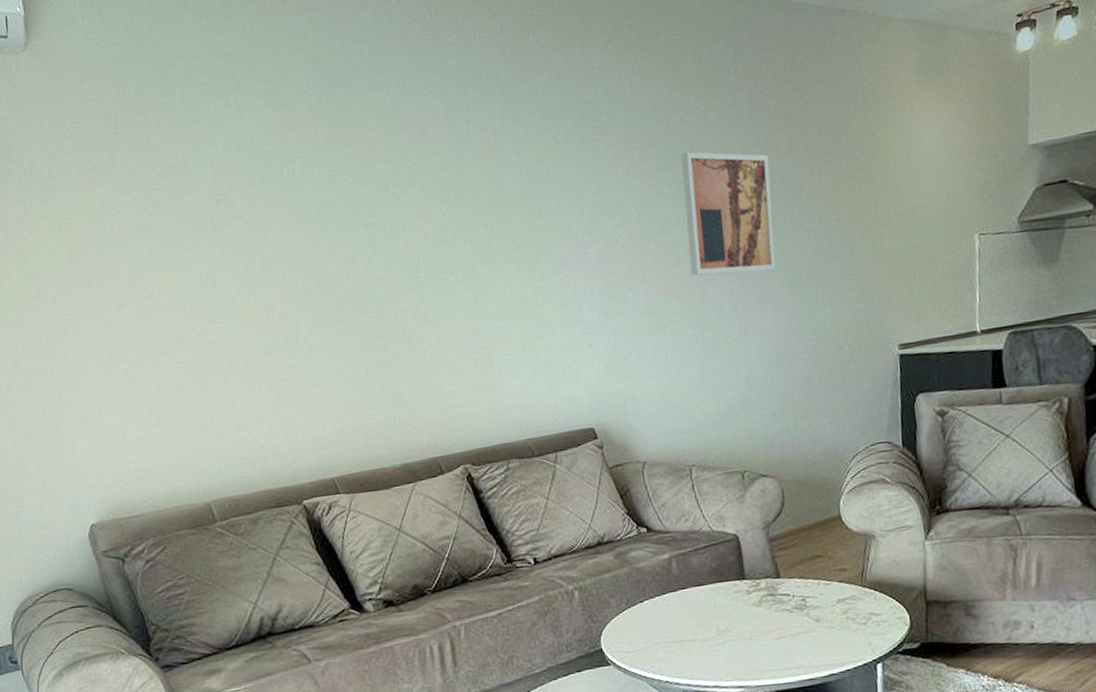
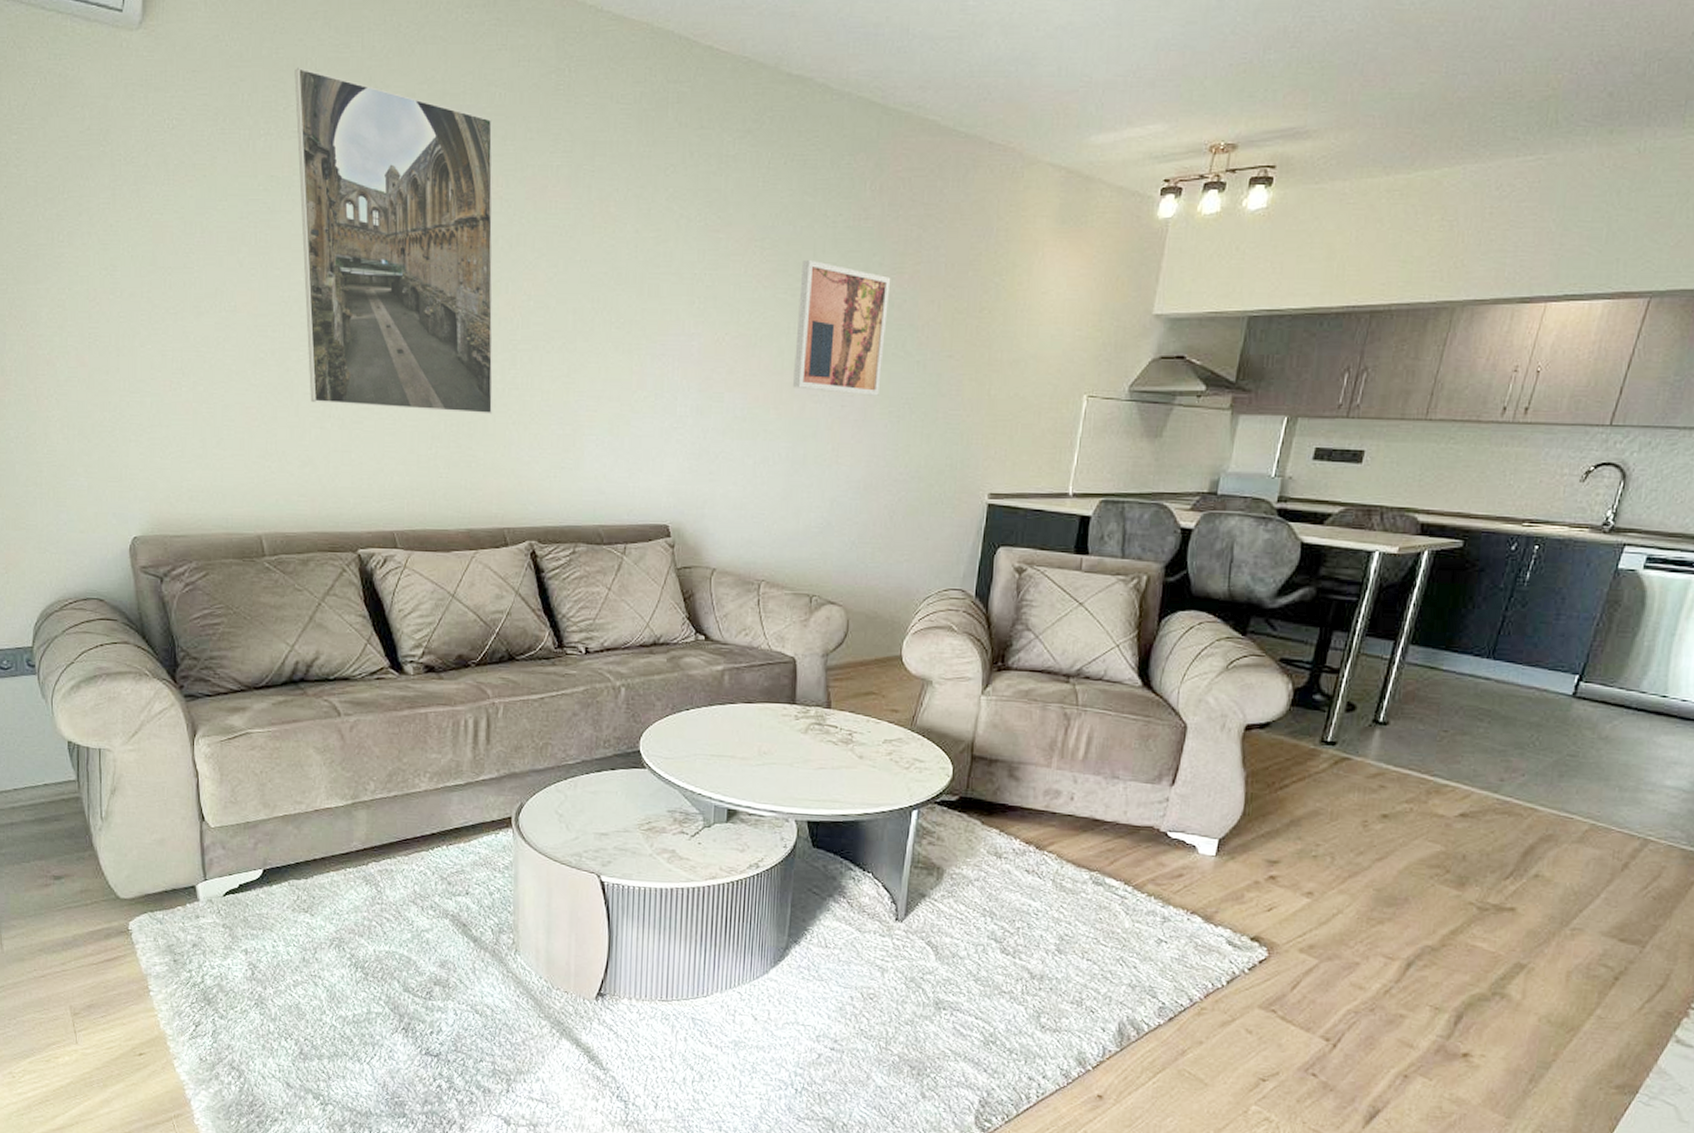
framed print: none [174,58,410,369] -> present [294,67,493,415]

